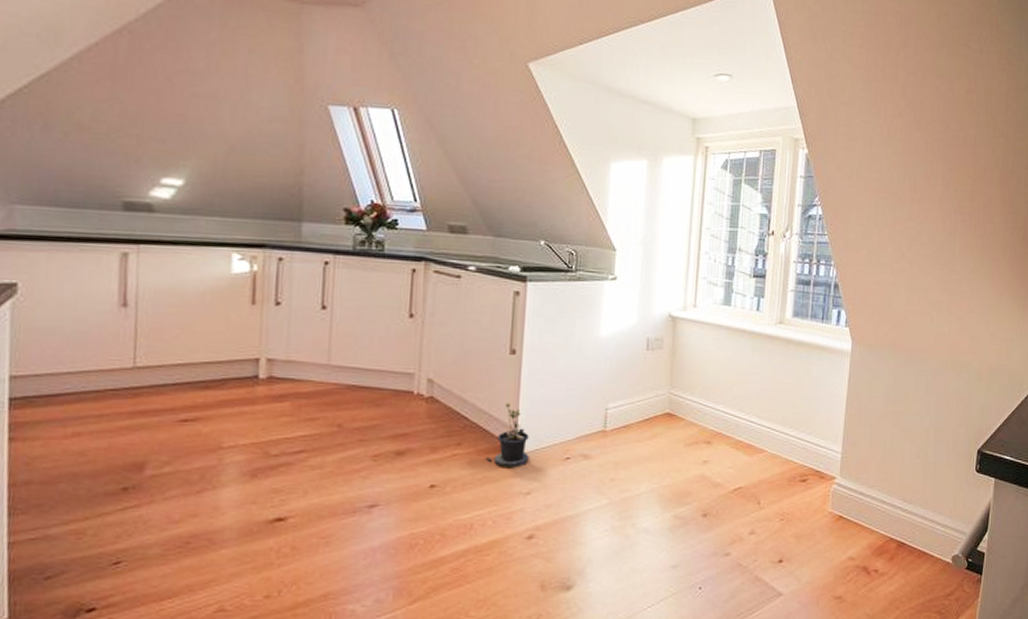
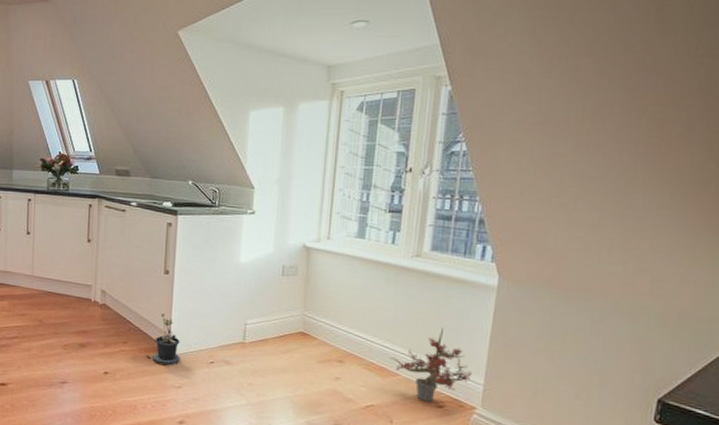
potted plant: none [756,396,831,476] -> present [389,327,472,402]

